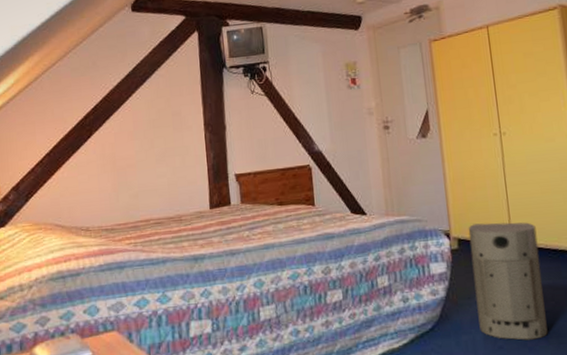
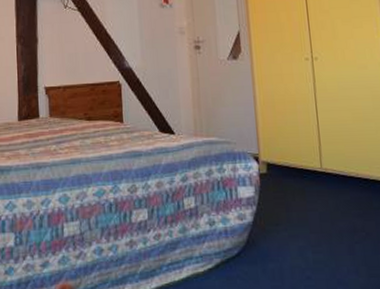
air purifier: present [468,222,548,340] -> none [277,148,358,271]

